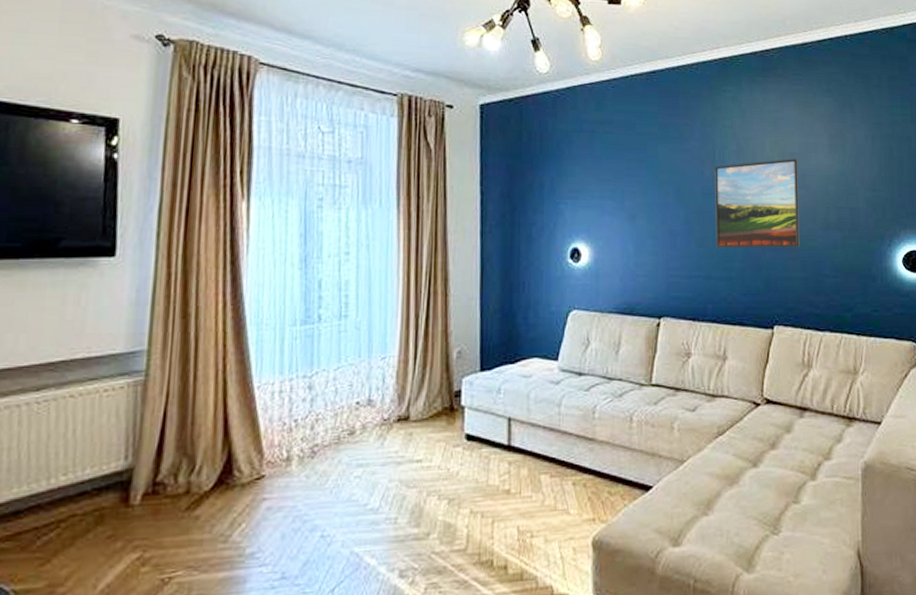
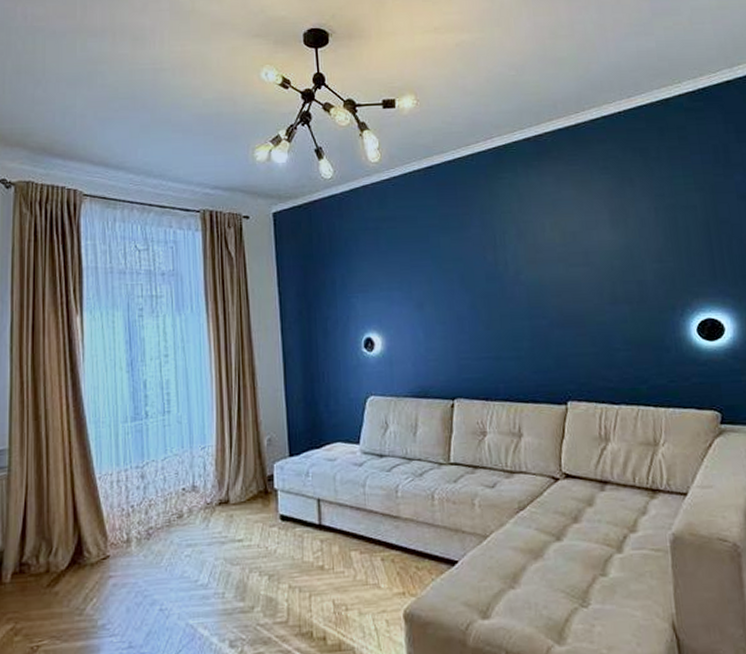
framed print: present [715,158,800,249] -> none [496,236,588,329]

